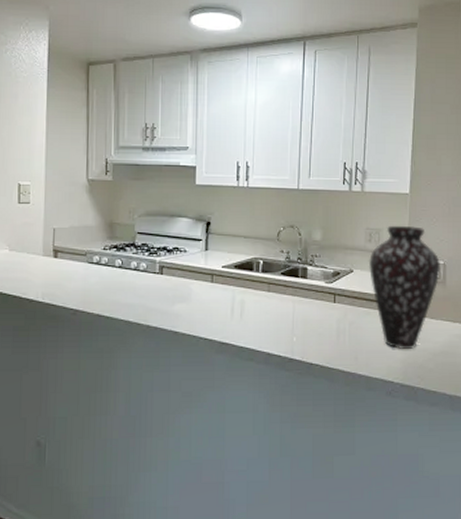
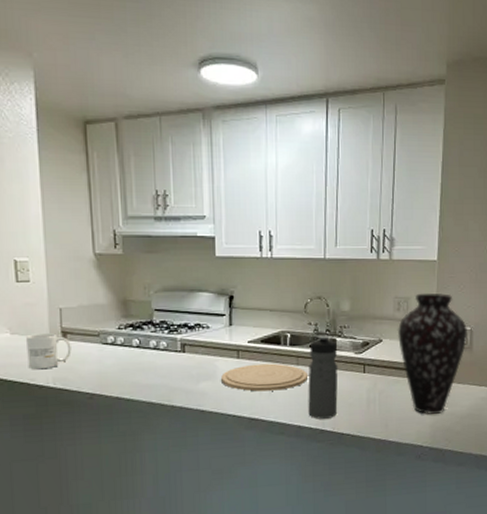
mug: none [21,251,61,285] -> present [25,333,72,370]
plate: none [195,289,279,316] -> present [221,363,309,392]
water bottle: none [278,263,309,347] -> present [308,335,338,419]

